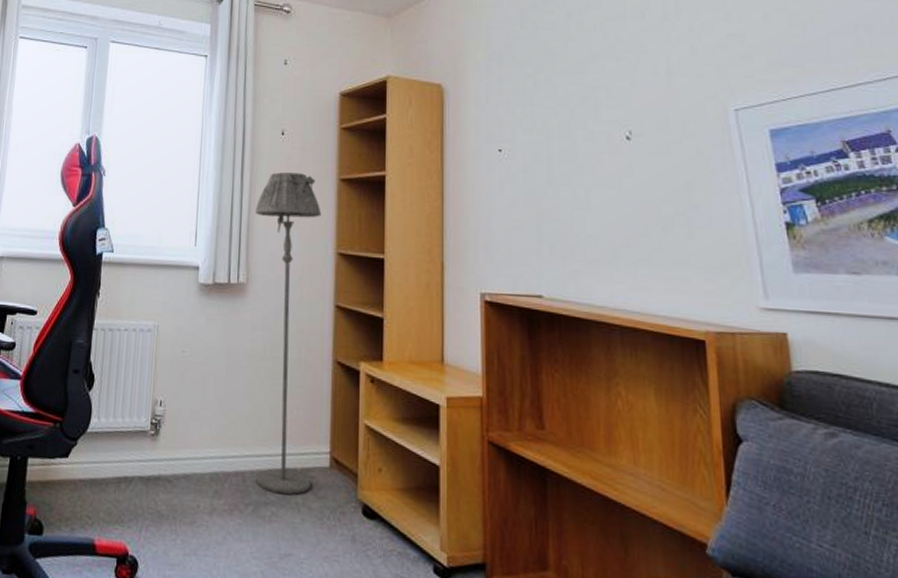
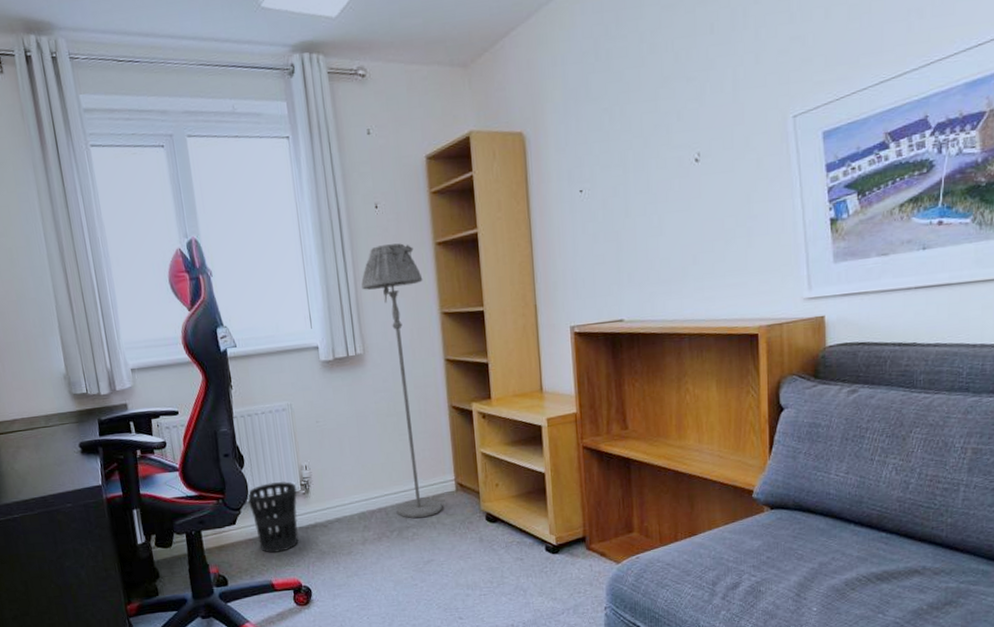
wastebasket: none [87,414,146,505] -> present [246,481,299,554]

